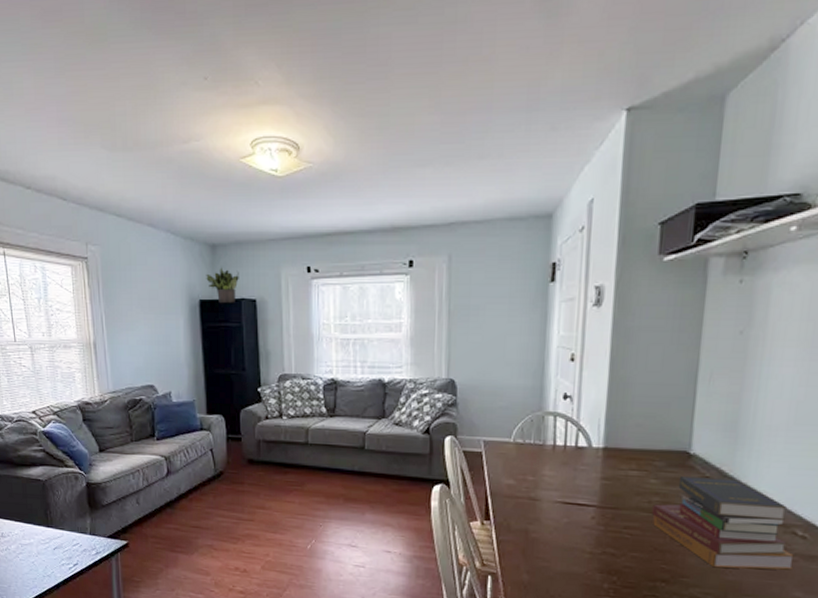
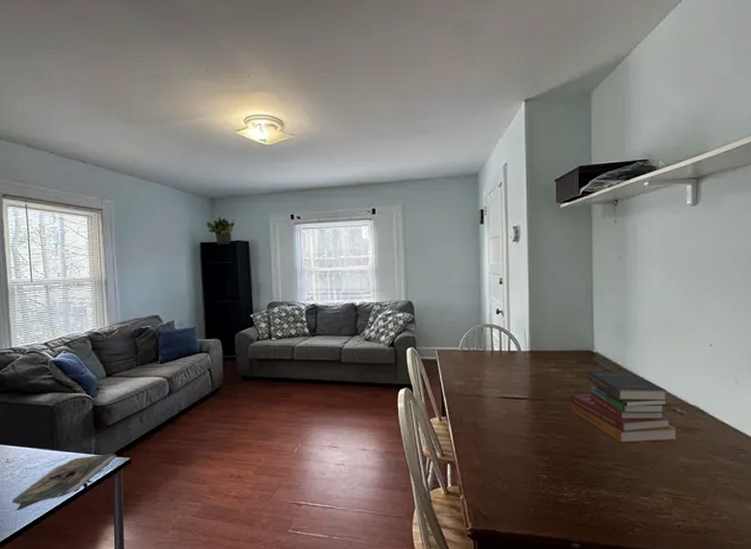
magazine: none [10,534,113,587] -> present [13,452,117,511]

